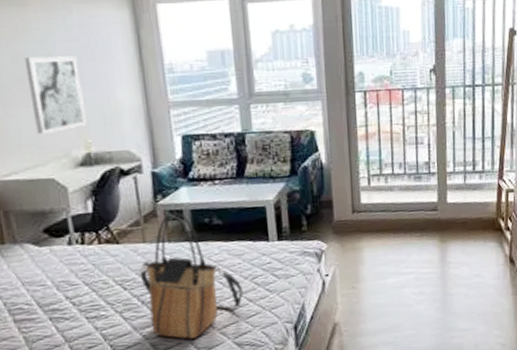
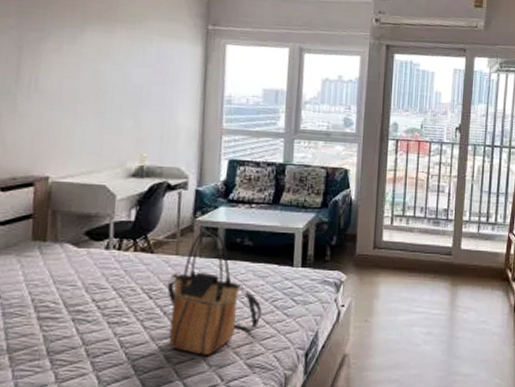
wall art: present [23,56,86,135] -> none [98,76,148,145]

